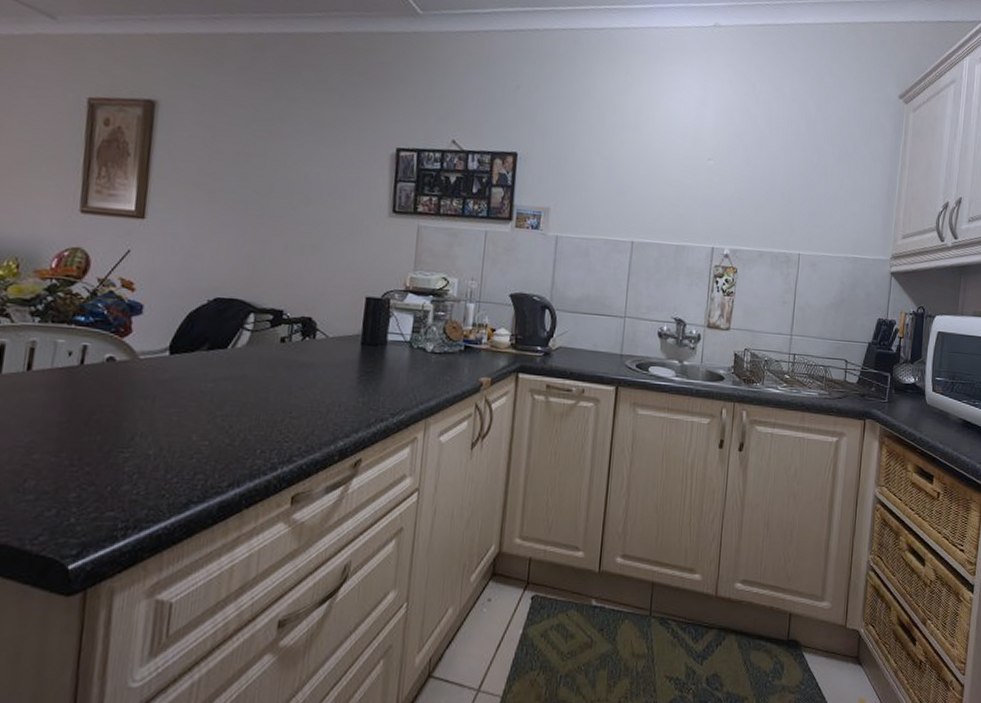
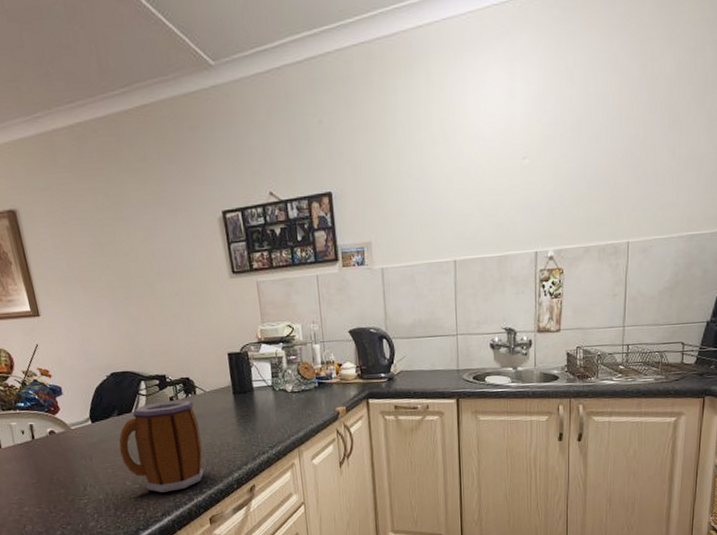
mug: none [196,340,310,456] -> present [119,400,204,493]

